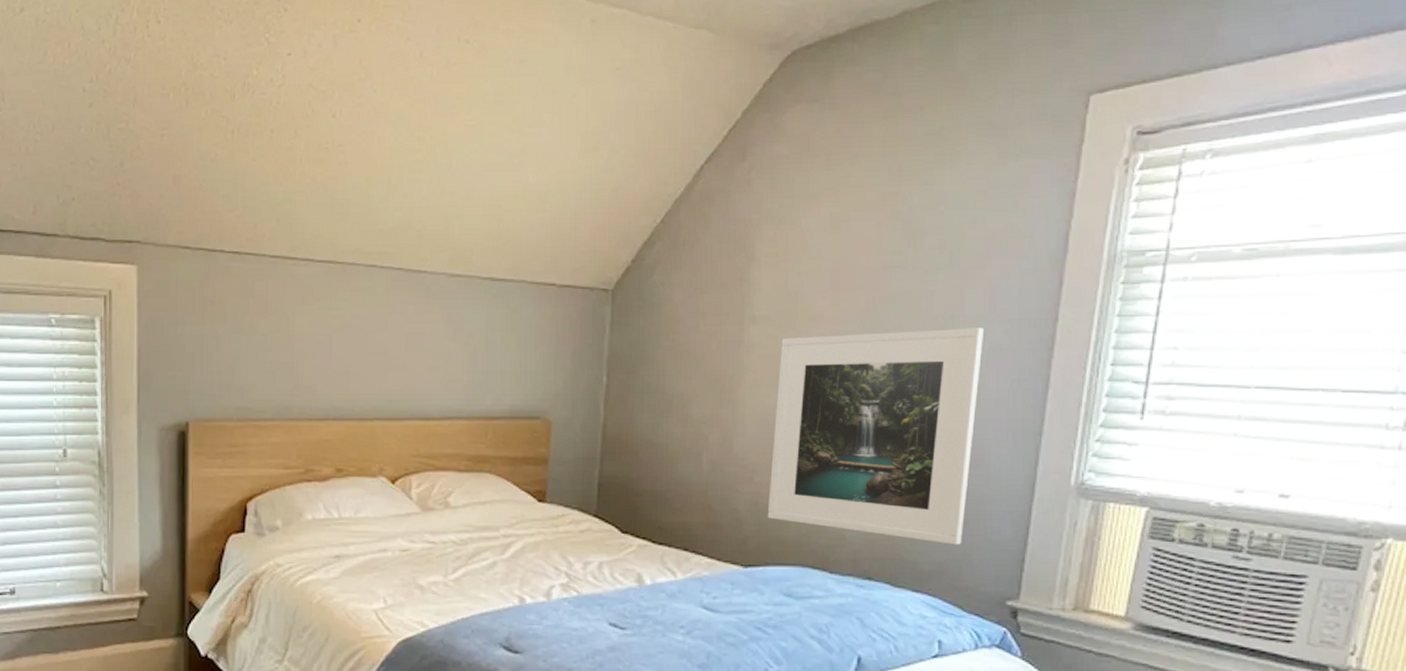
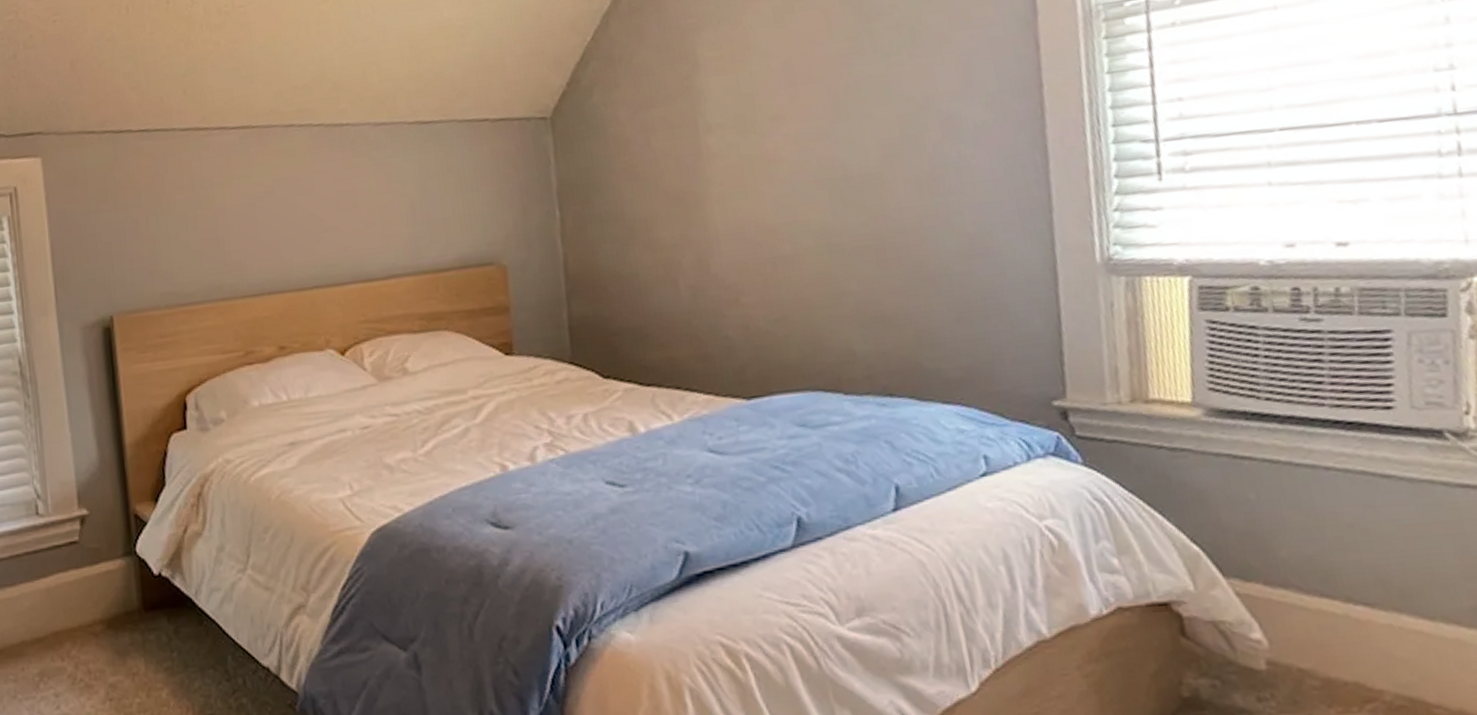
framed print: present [767,328,983,545] -> none [743,105,988,346]

